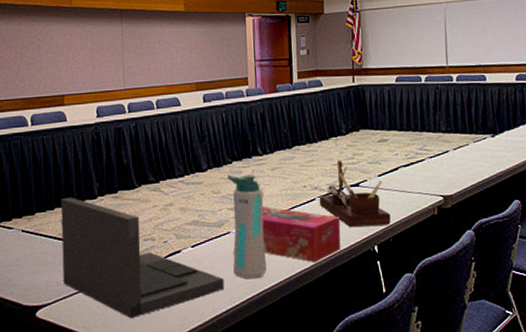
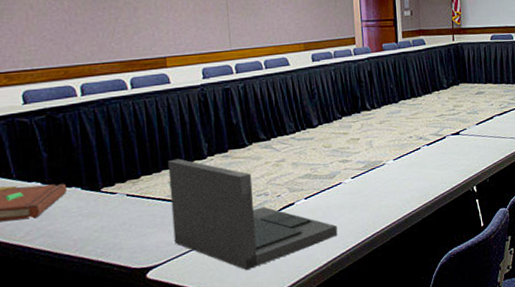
water bottle: present [227,175,266,279] -> none [337,128,377,225]
tissue box: present [261,207,341,262] -> none [371,157,444,205]
desk organizer: present [319,160,391,227] -> none [424,112,488,171]

